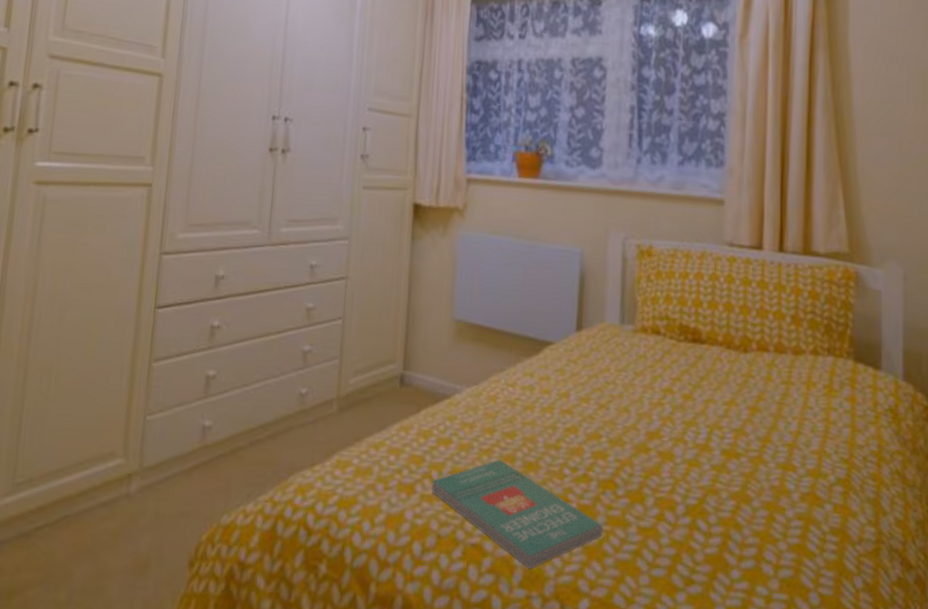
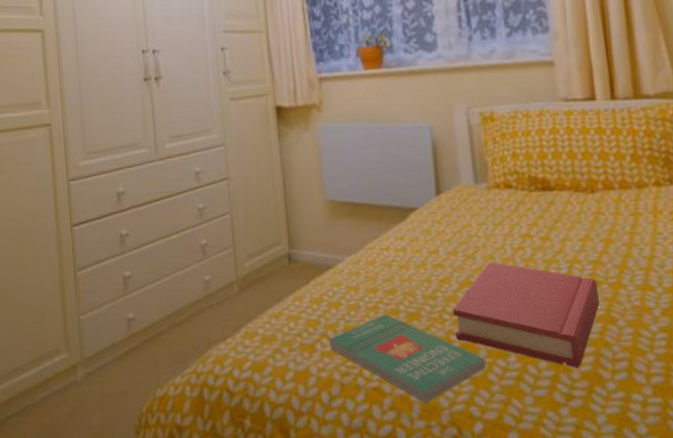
hardback book: none [573,415,736,549] -> present [452,262,600,368]

